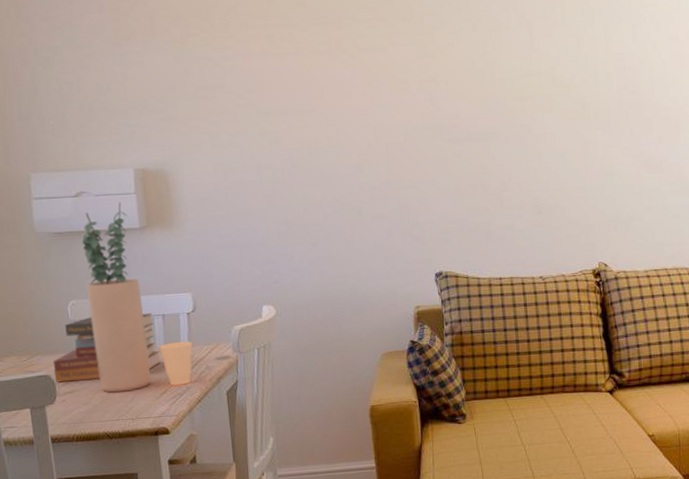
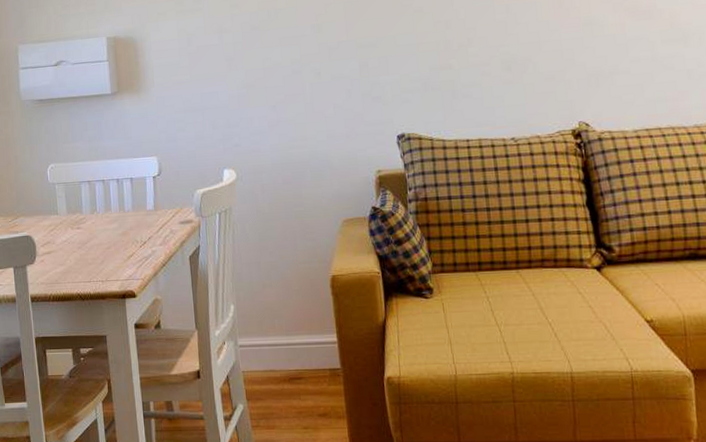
books: present [52,313,162,383] -> none [33,176,130,243]
vase: present [82,202,152,393] -> none [61,69,120,255]
cup: present [158,341,193,386] -> none [126,204,159,249]

